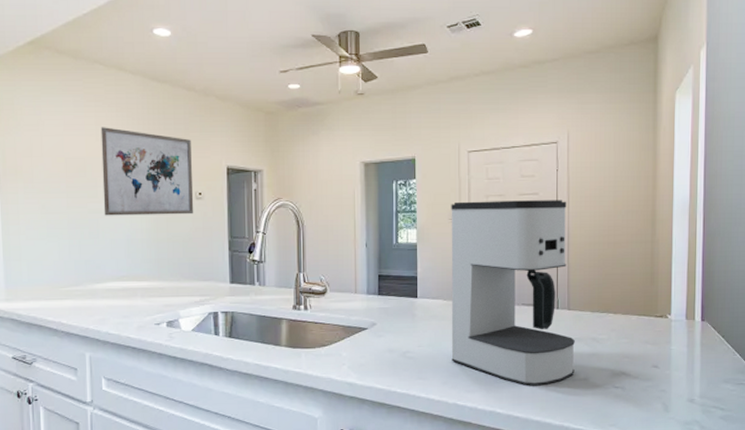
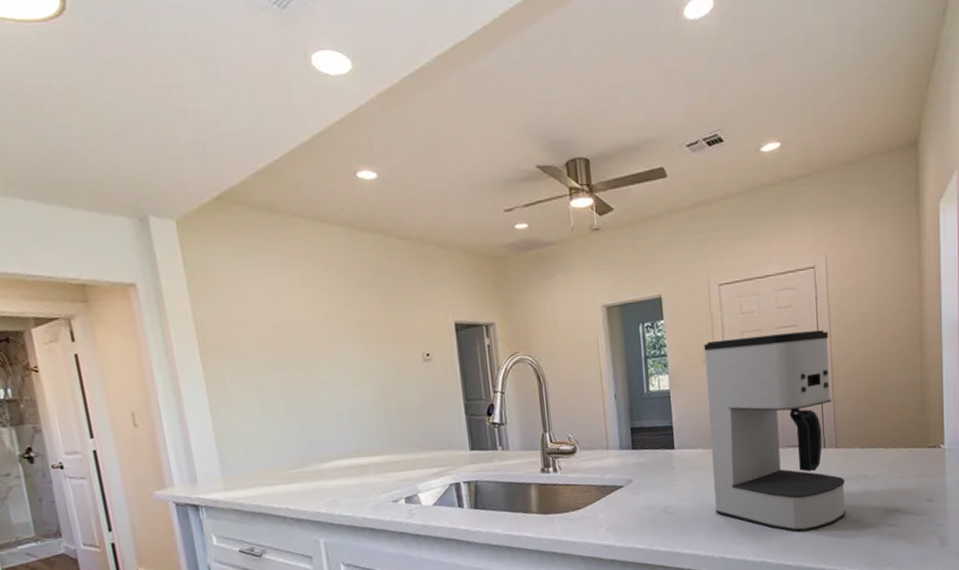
wall art: present [100,127,194,216] -> none [308,288,423,388]

